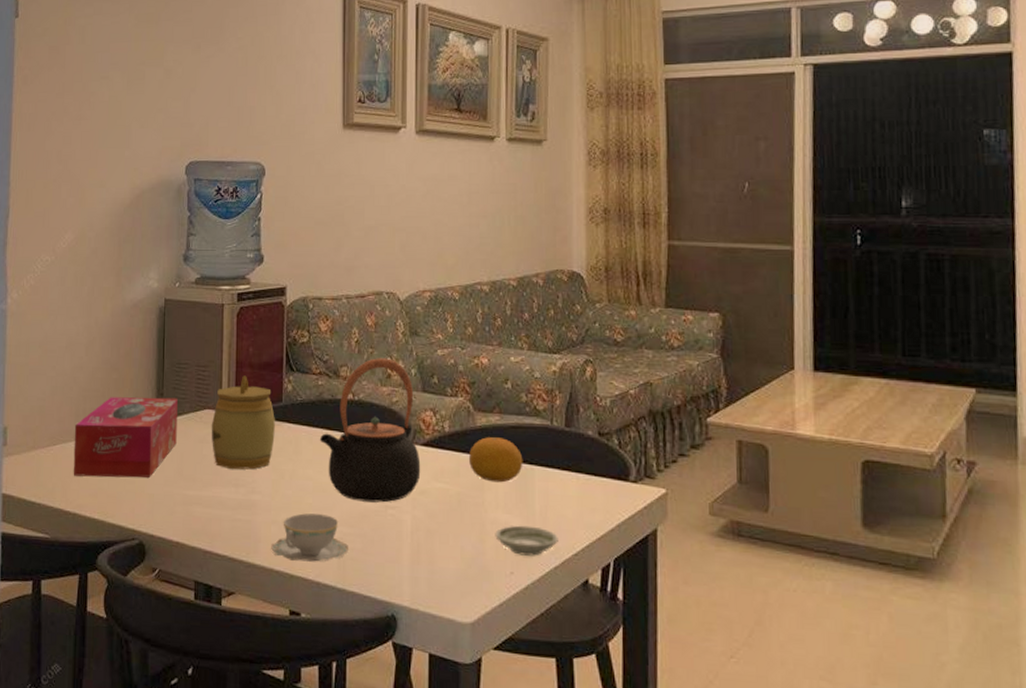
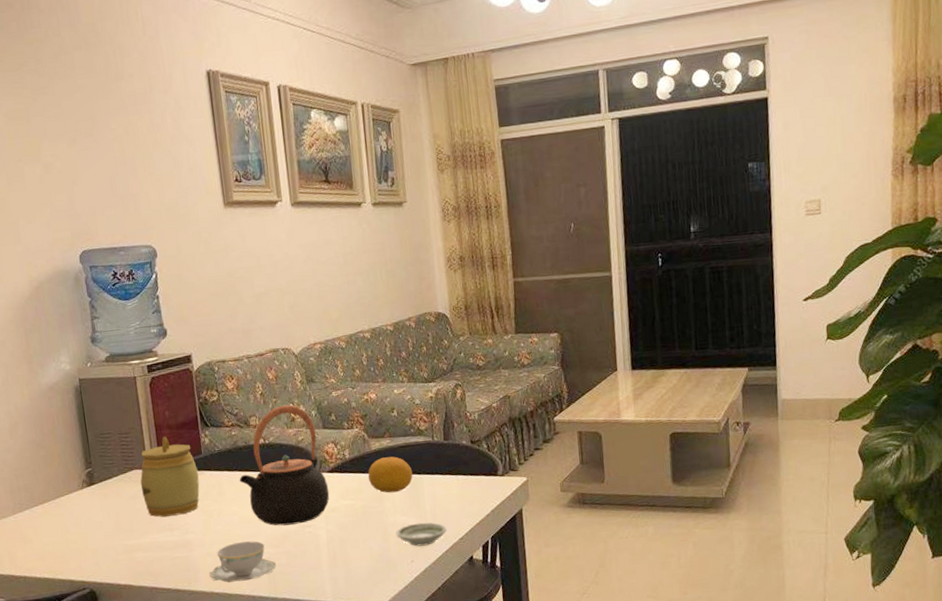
tissue box: present [73,397,178,478] -> none [11,464,111,545]

